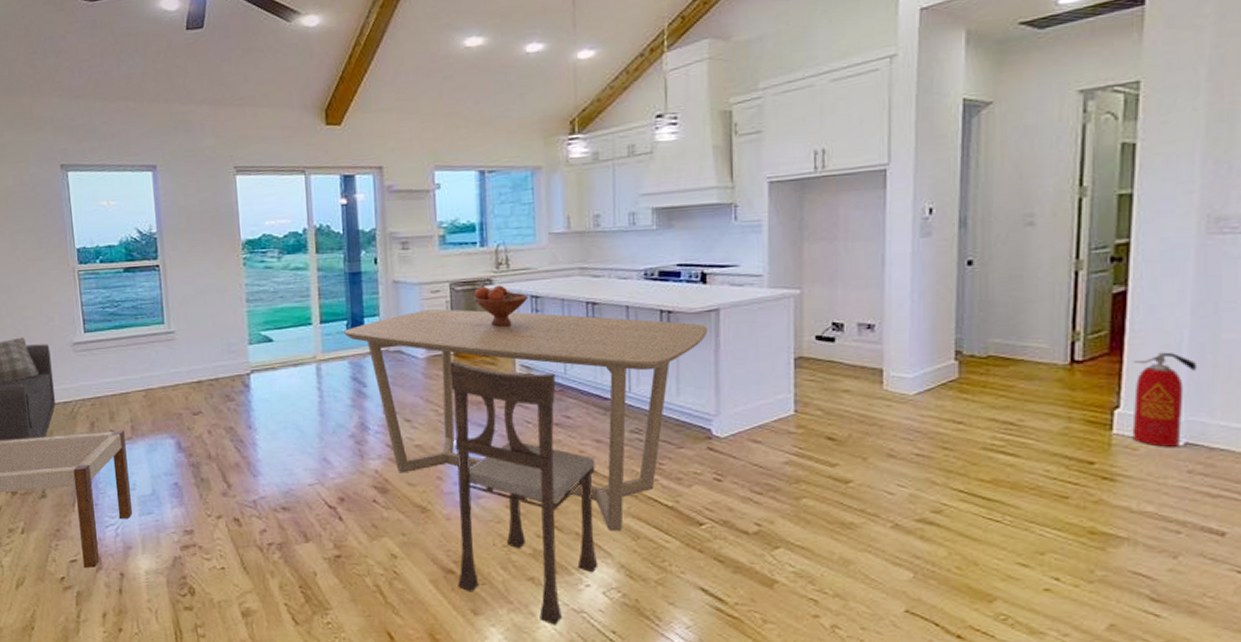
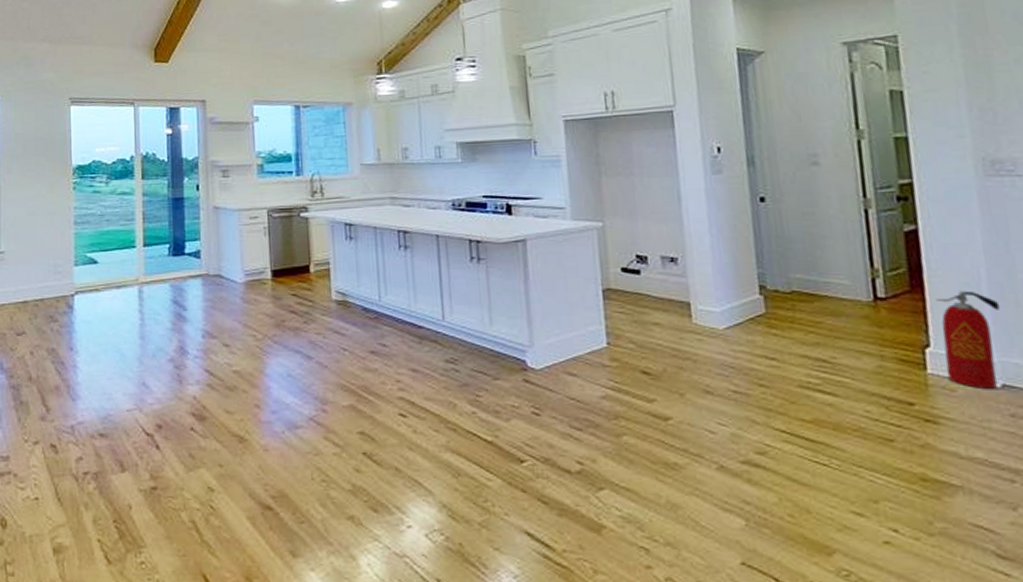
dining table: present [344,309,709,532] -> none [166,235,517,467]
dining chair: present [448,361,599,626] -> none [266,286,420,572]
fruit bowl: present [473,285,529,327] -> none [289,213,343,253]

